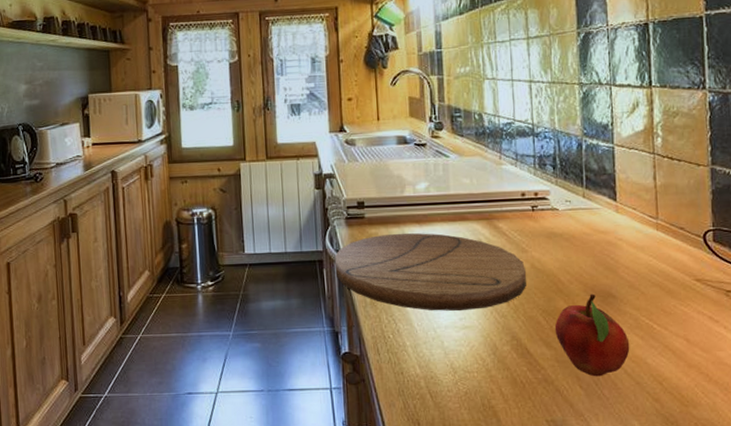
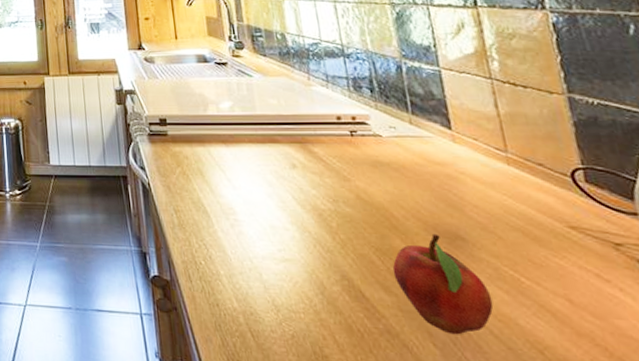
cutting board: present [335,233,526,311] -> none [139,152,353,242]

